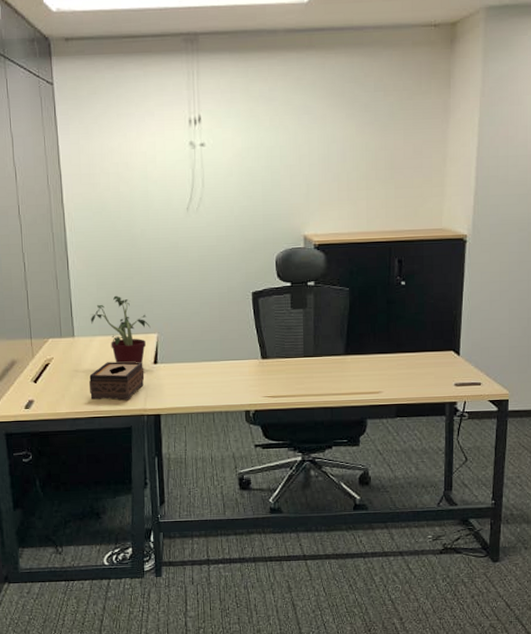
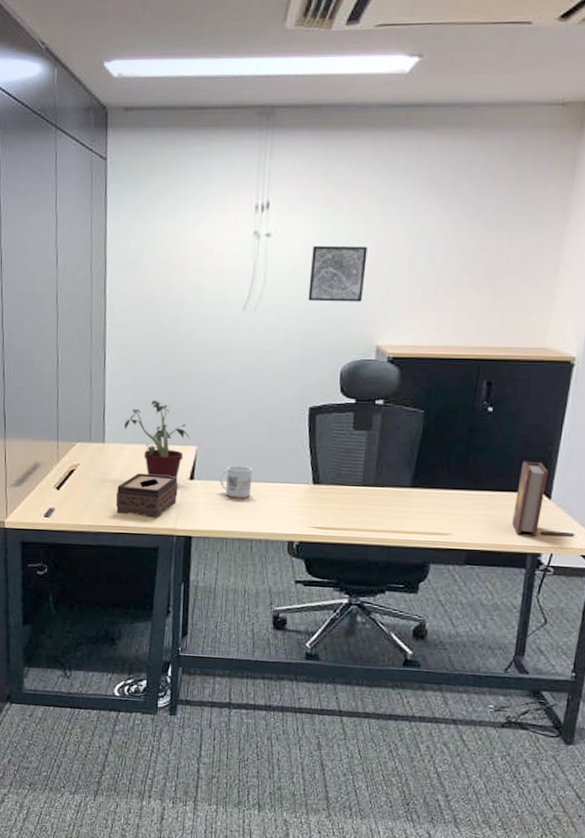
mug: none [180,348,209,377] -> present [219,465,253,499]
wall art: none [241,150,289,200] -> present [308,245,368,302]
book: none [431,324,455,388] -> present [512,461,548,537]

